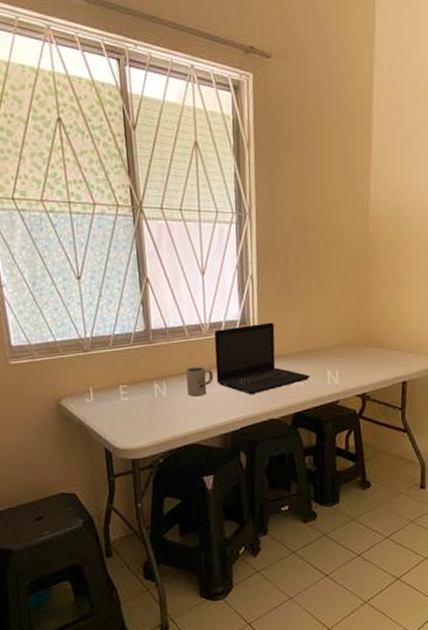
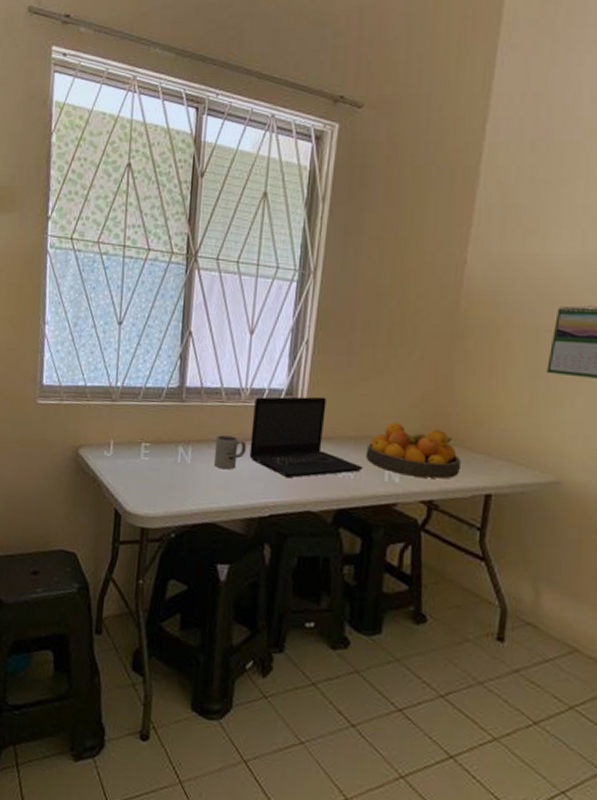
fruit bowl: none [311,335,382,377] -> present [365,422,460,479]

